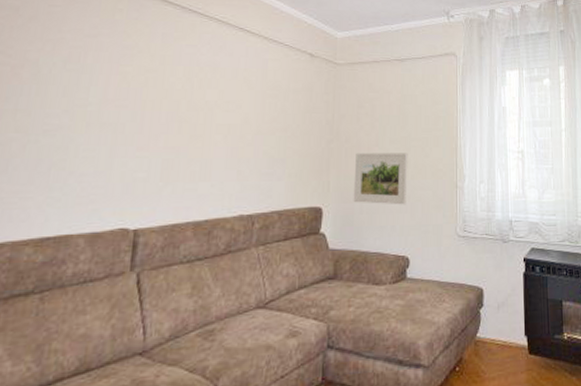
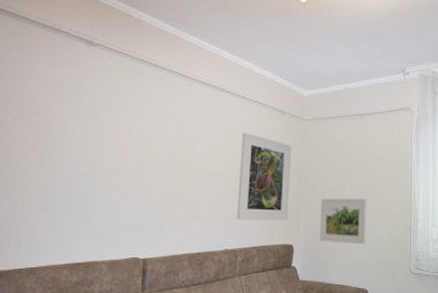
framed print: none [255,77,323,180] -> present [237,132,292,221]

